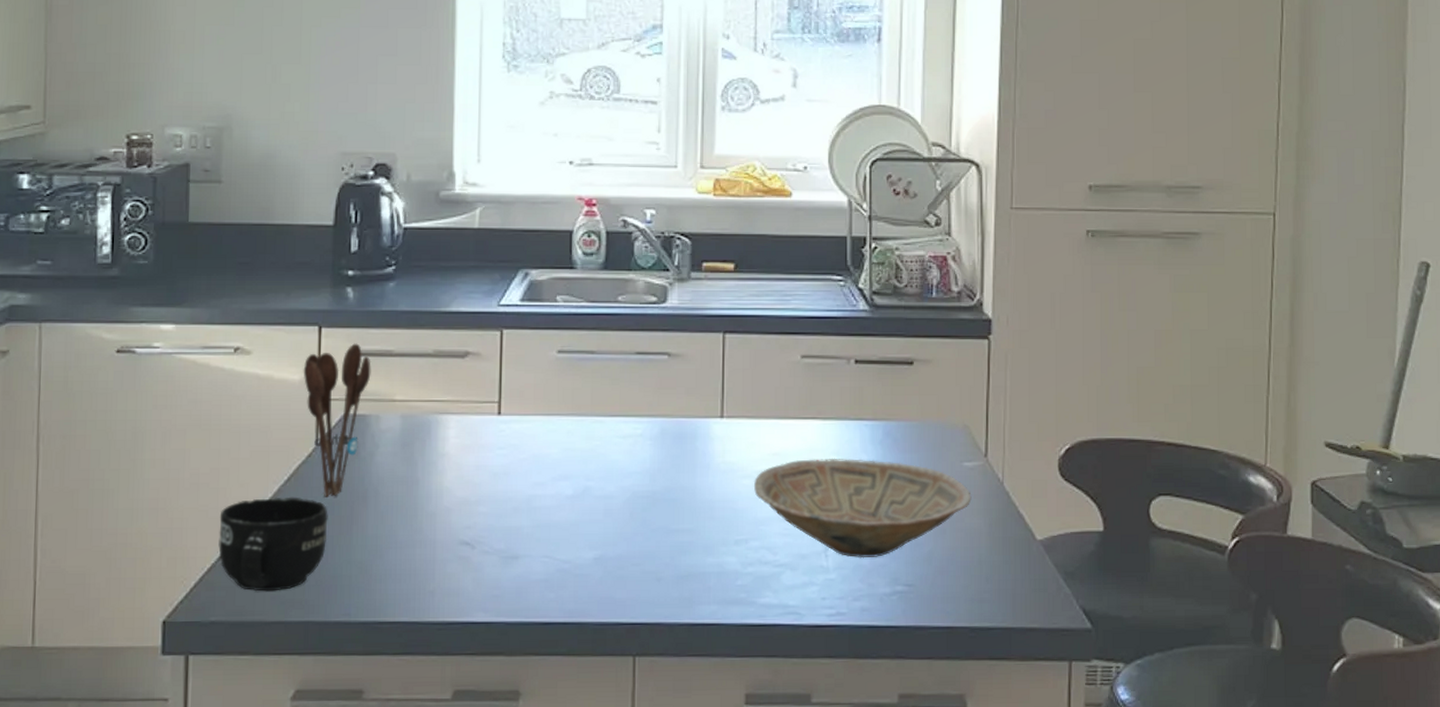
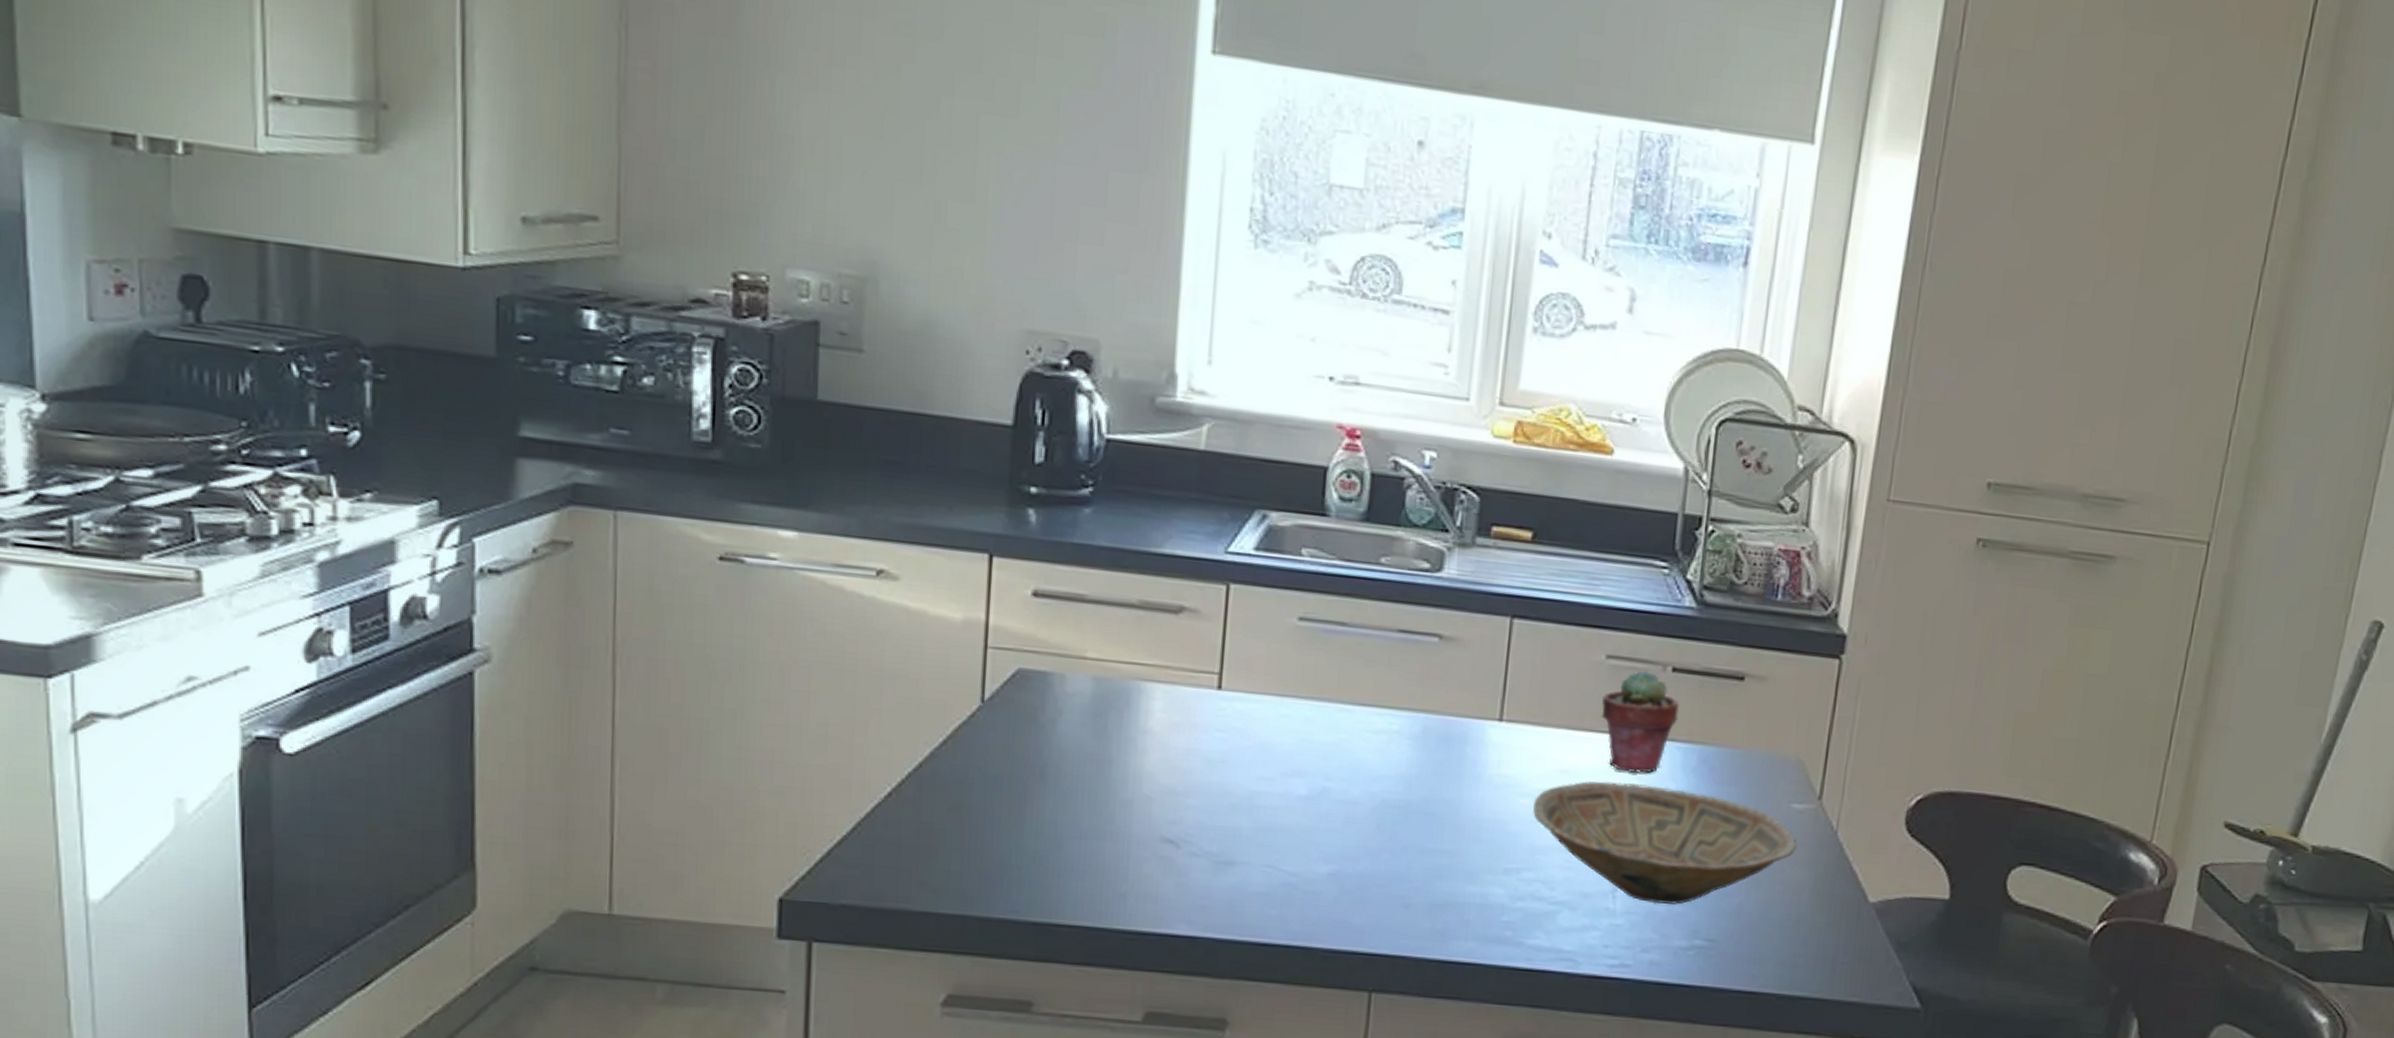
mug: present [218,496,328,592] -> none [852,762,995,877]
utensil holder: present [303,343,371,497] -> none [967,580,1057,769]
potted succulent: none [800,364,863,449] -> present [1601,670,1679,773]

